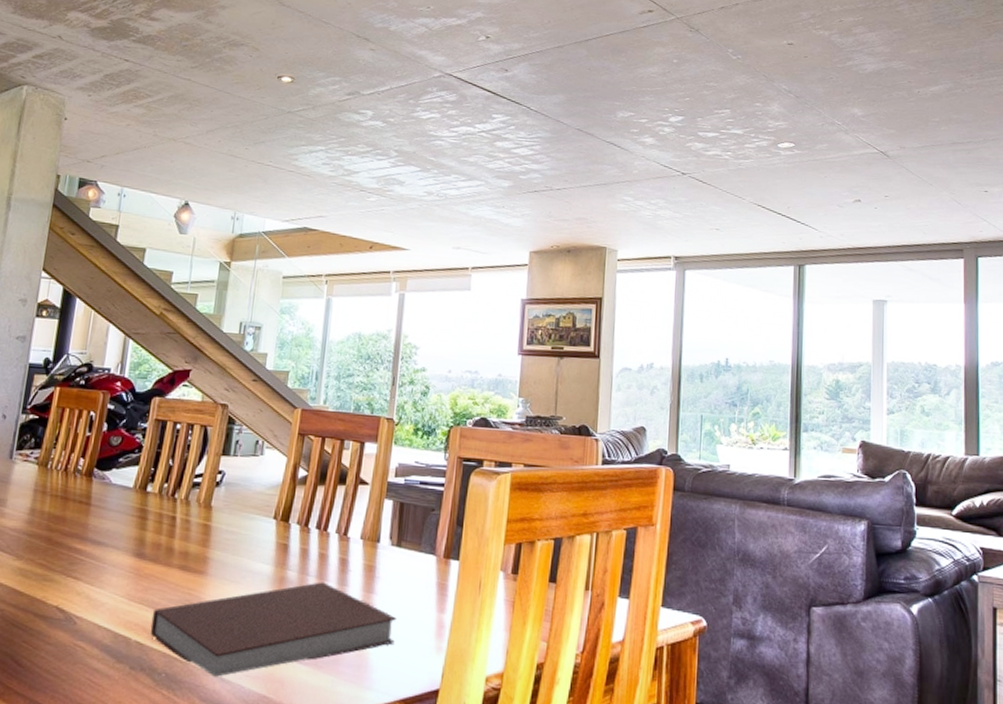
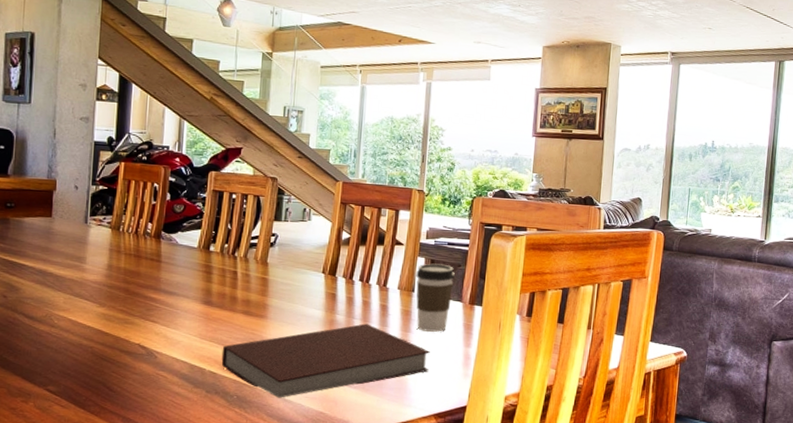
coffee cup: none [381,507,427,593] -> present [416,263,455,332]

